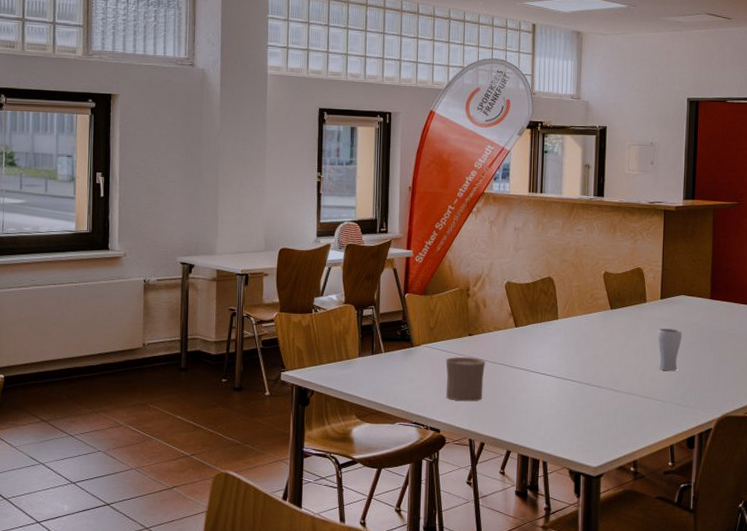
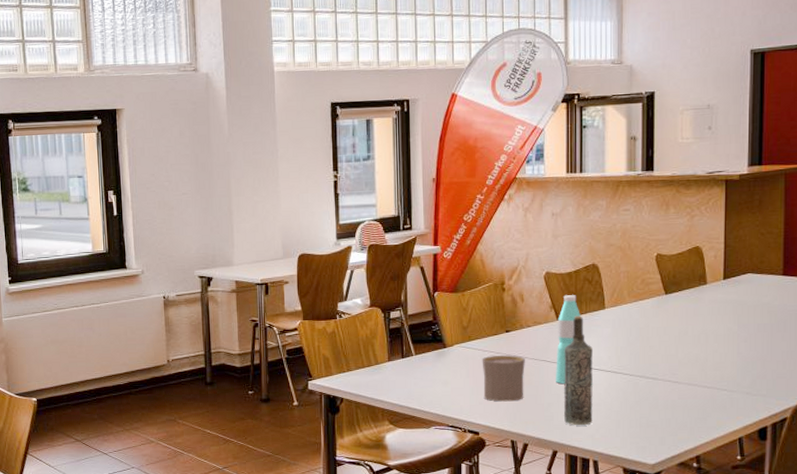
water bottle: none [512,304,536,388] -> present [556,295,581,384]
bottle: none [518,324,546,428] -> present [564,315,593,426]
drinking glass: present [657,328,682,371] -> none [720,311,750,358]

